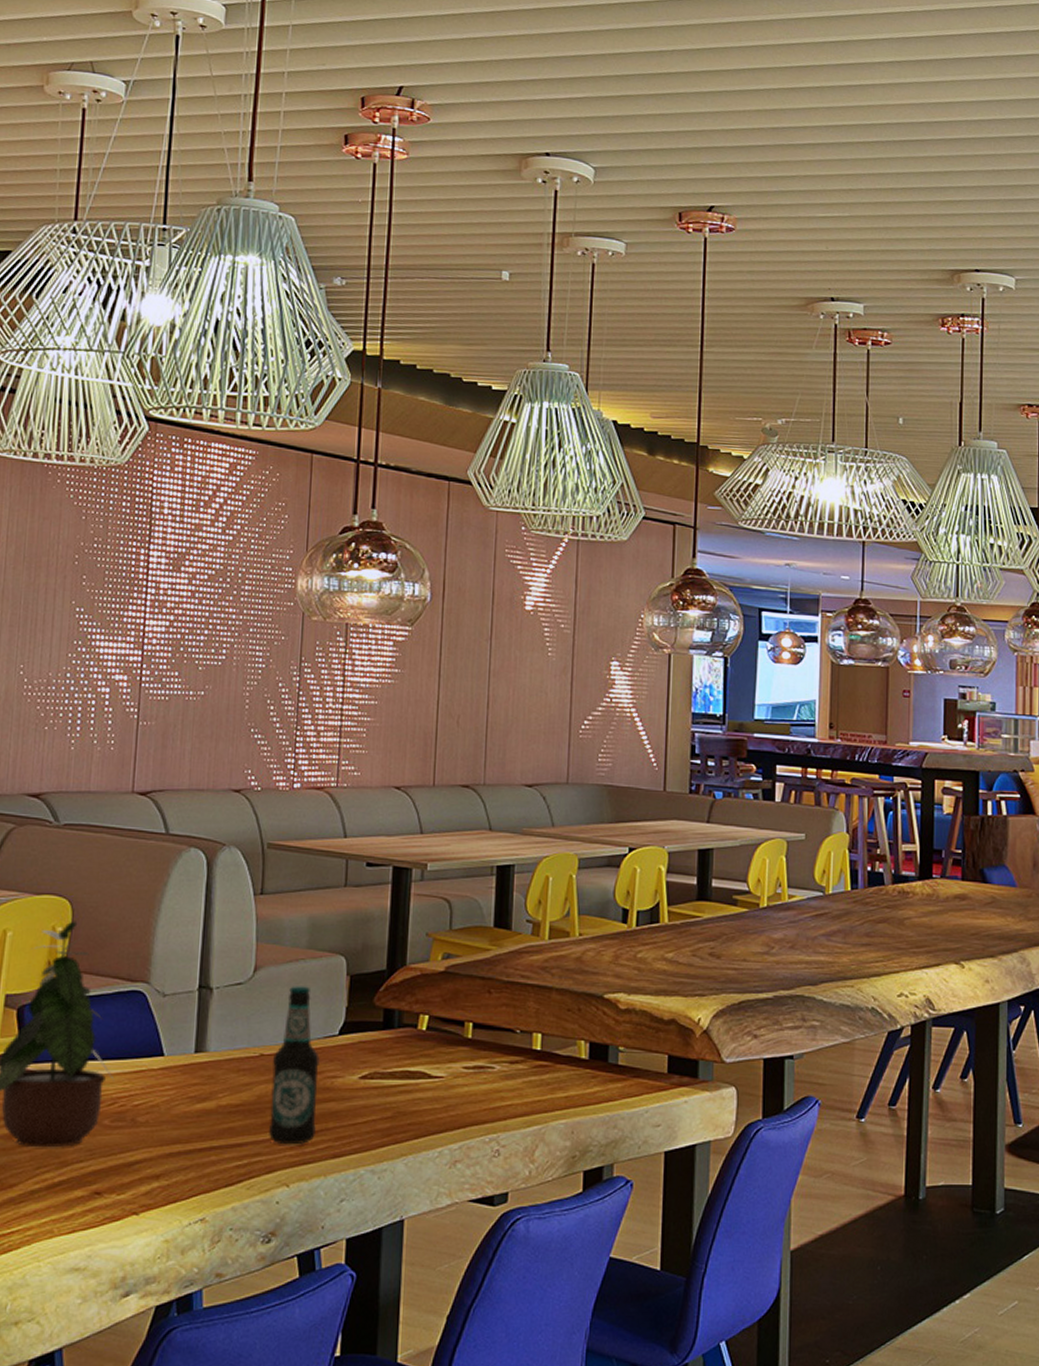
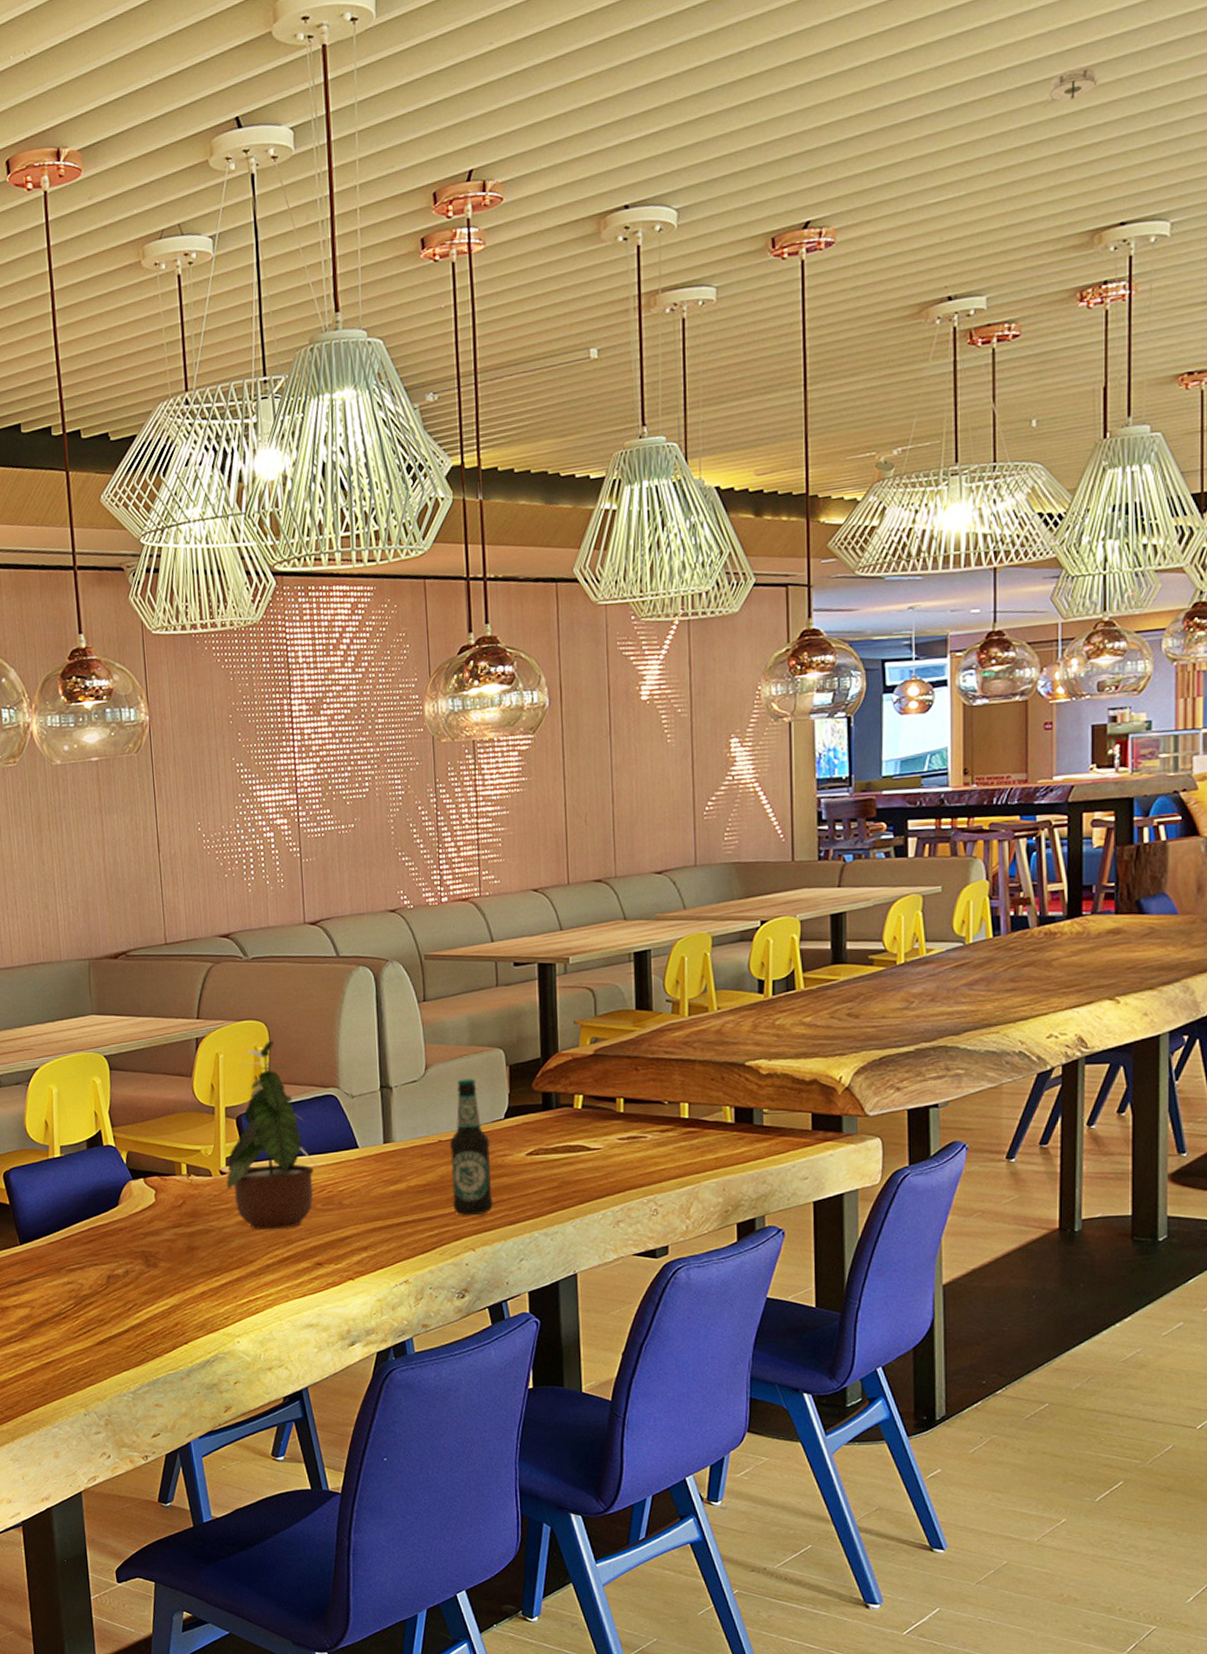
smoke detector: none [916,137,960,162] -> present [1044,66,1099,108]

